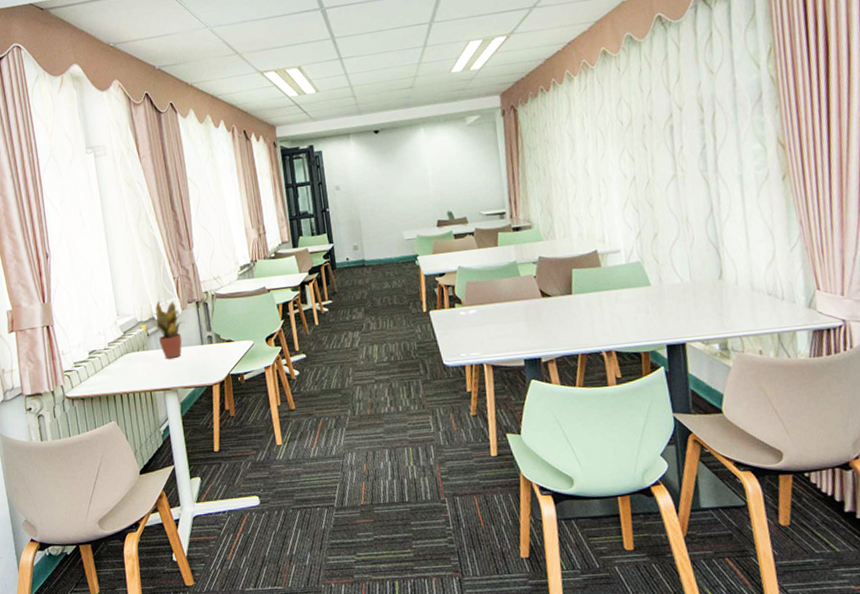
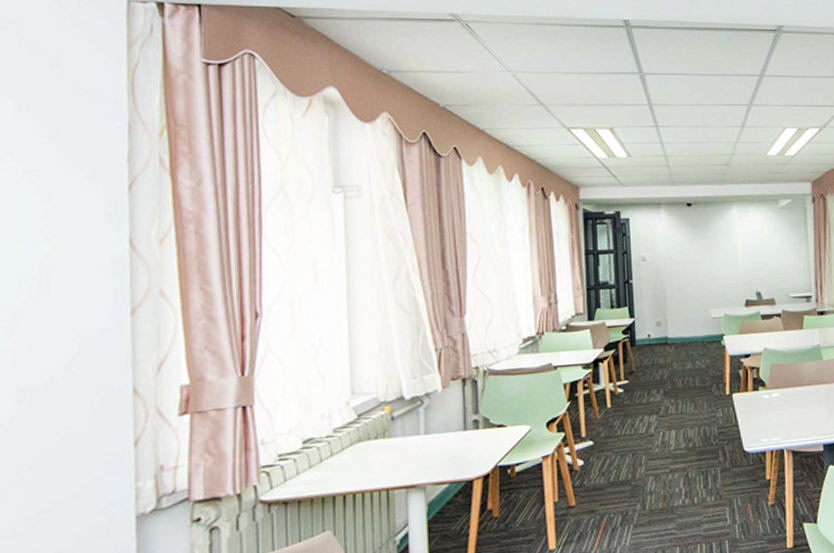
potted plant: present [152,300,185,359] -> none [401,375,445,448]

